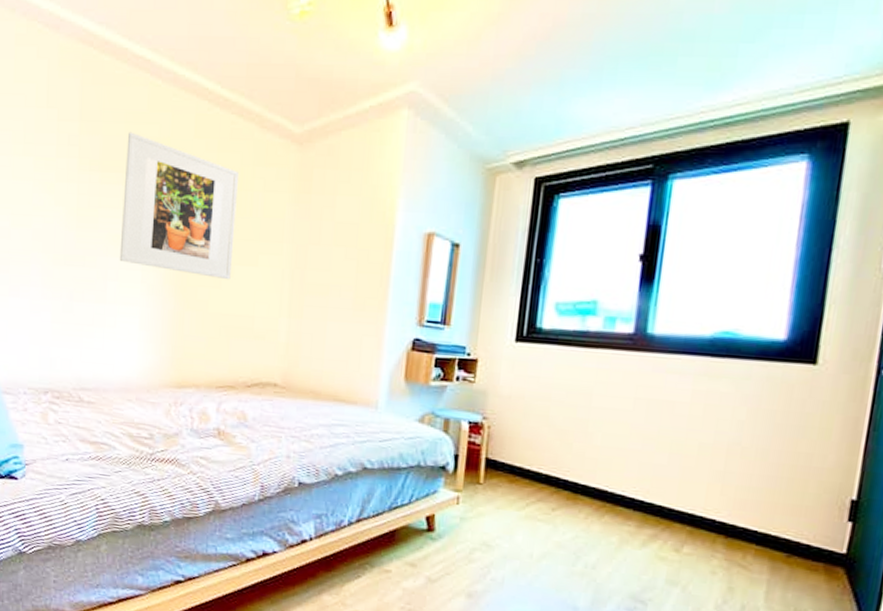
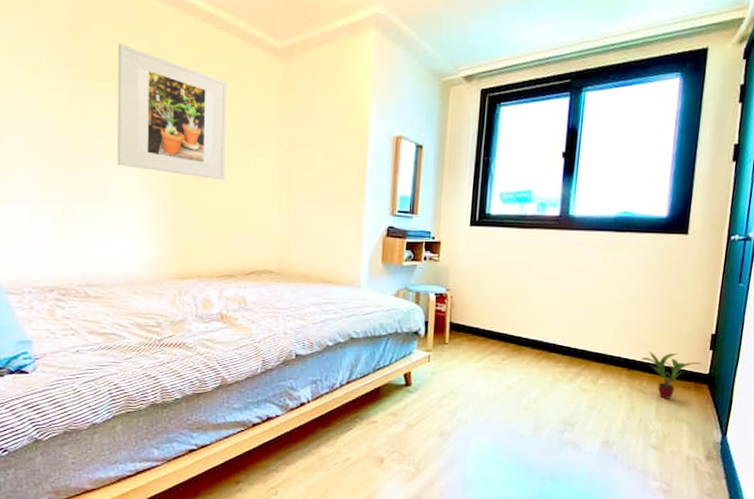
potted plant: none [744,516,836,582] -> present [640,352,702,399]

